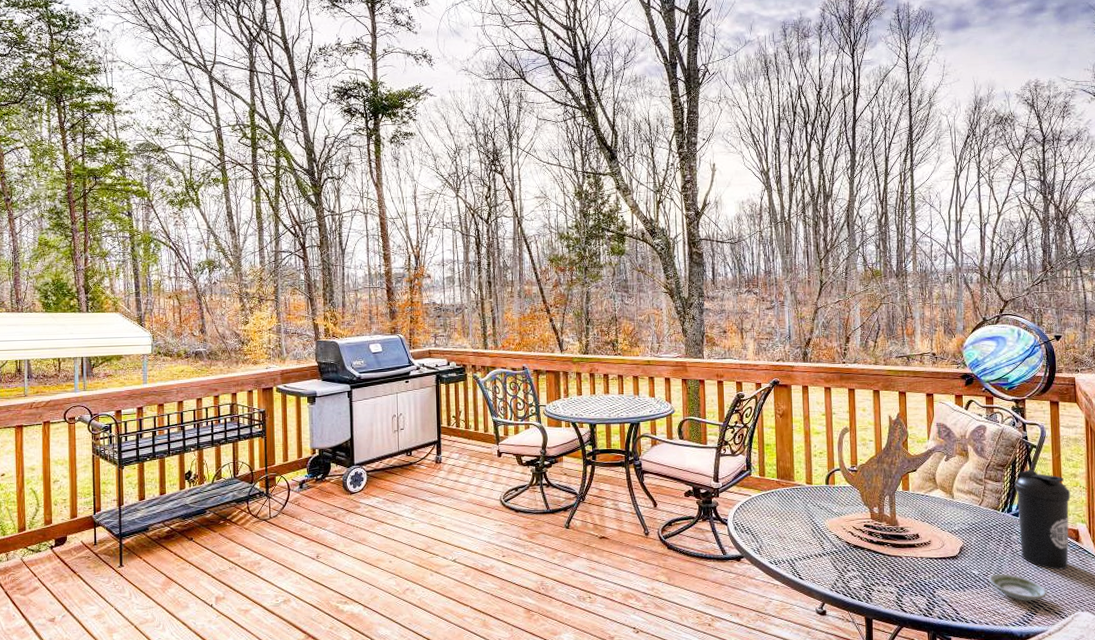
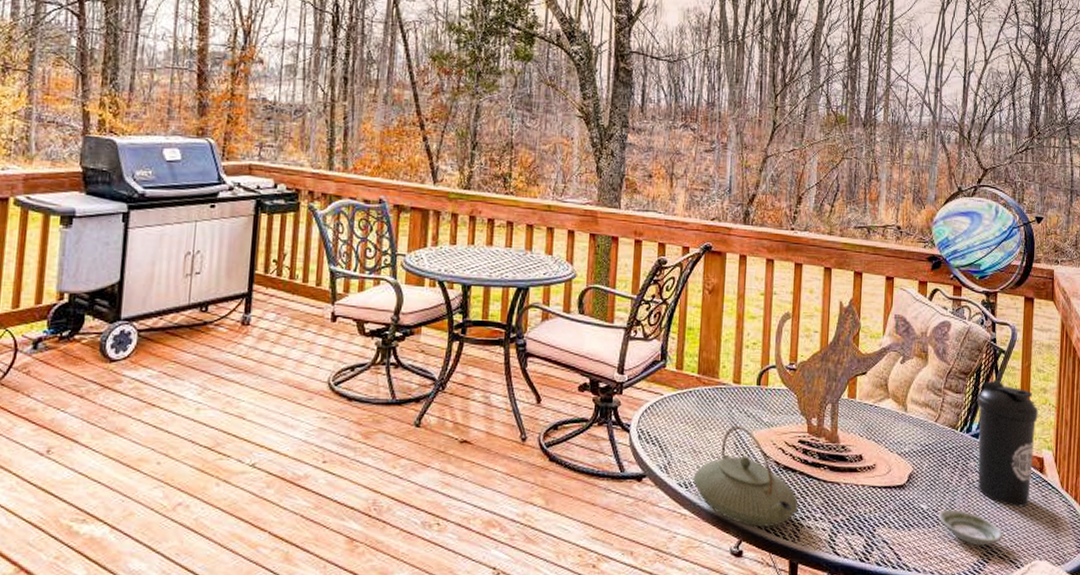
teapot: none [781,517,869,592] -> present [693,426,799,527]

